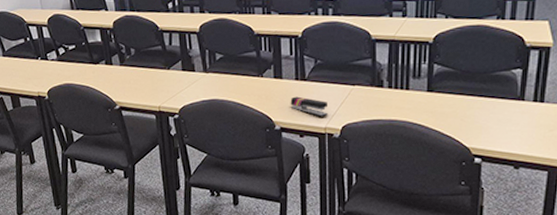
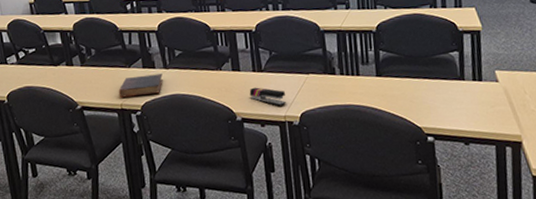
book: none [157,77,202,100] -> present [118,73,163,98]

